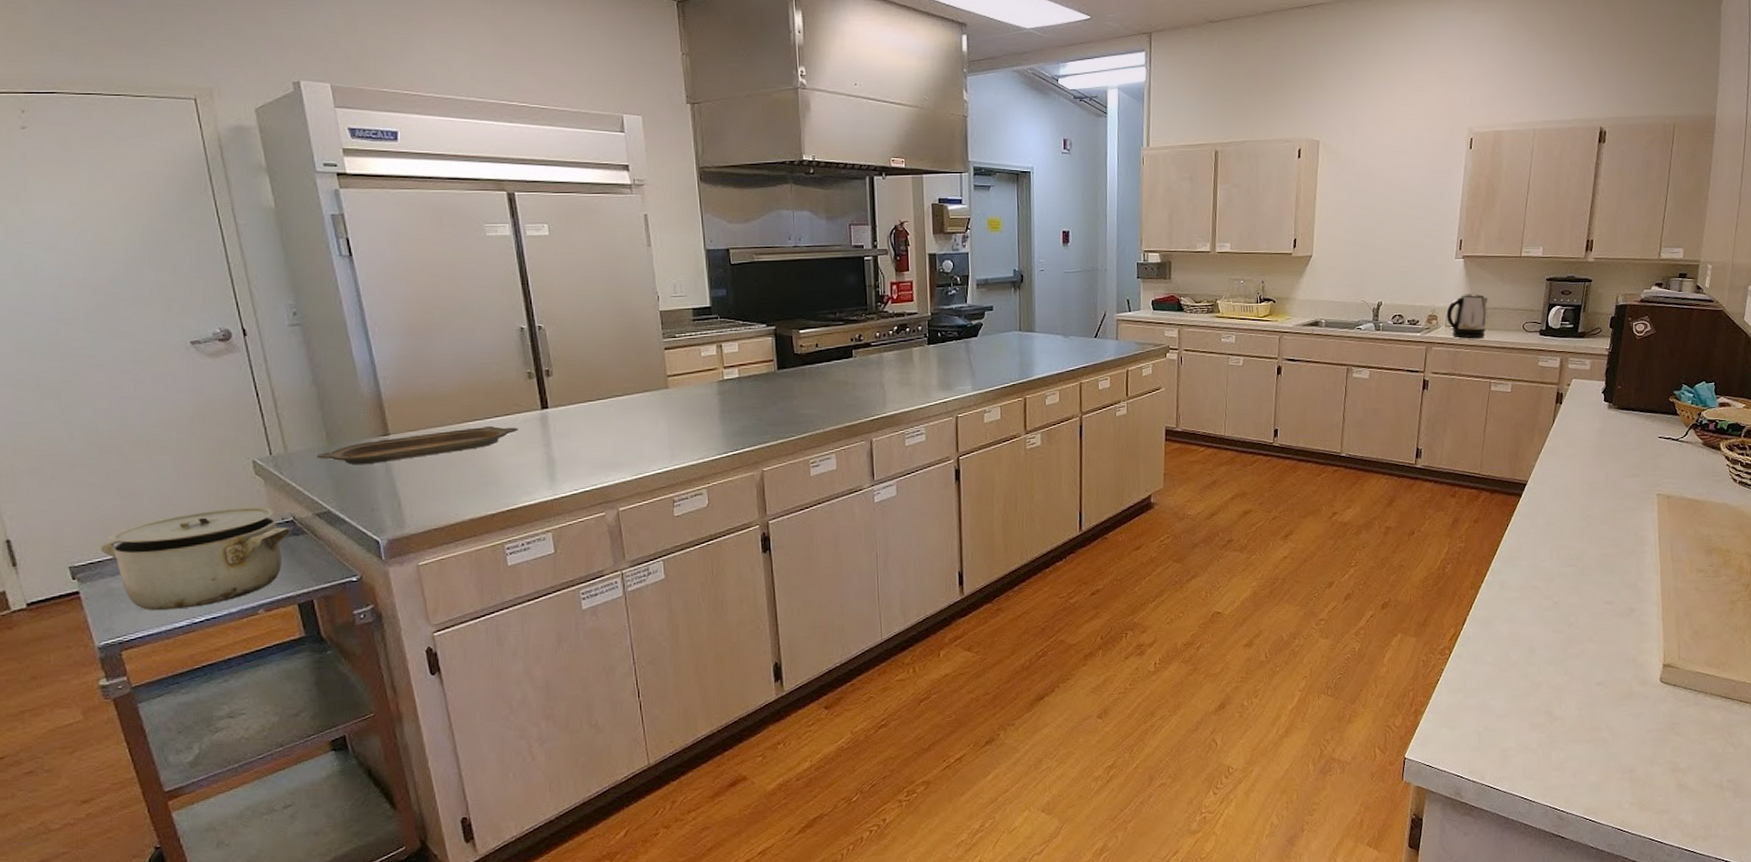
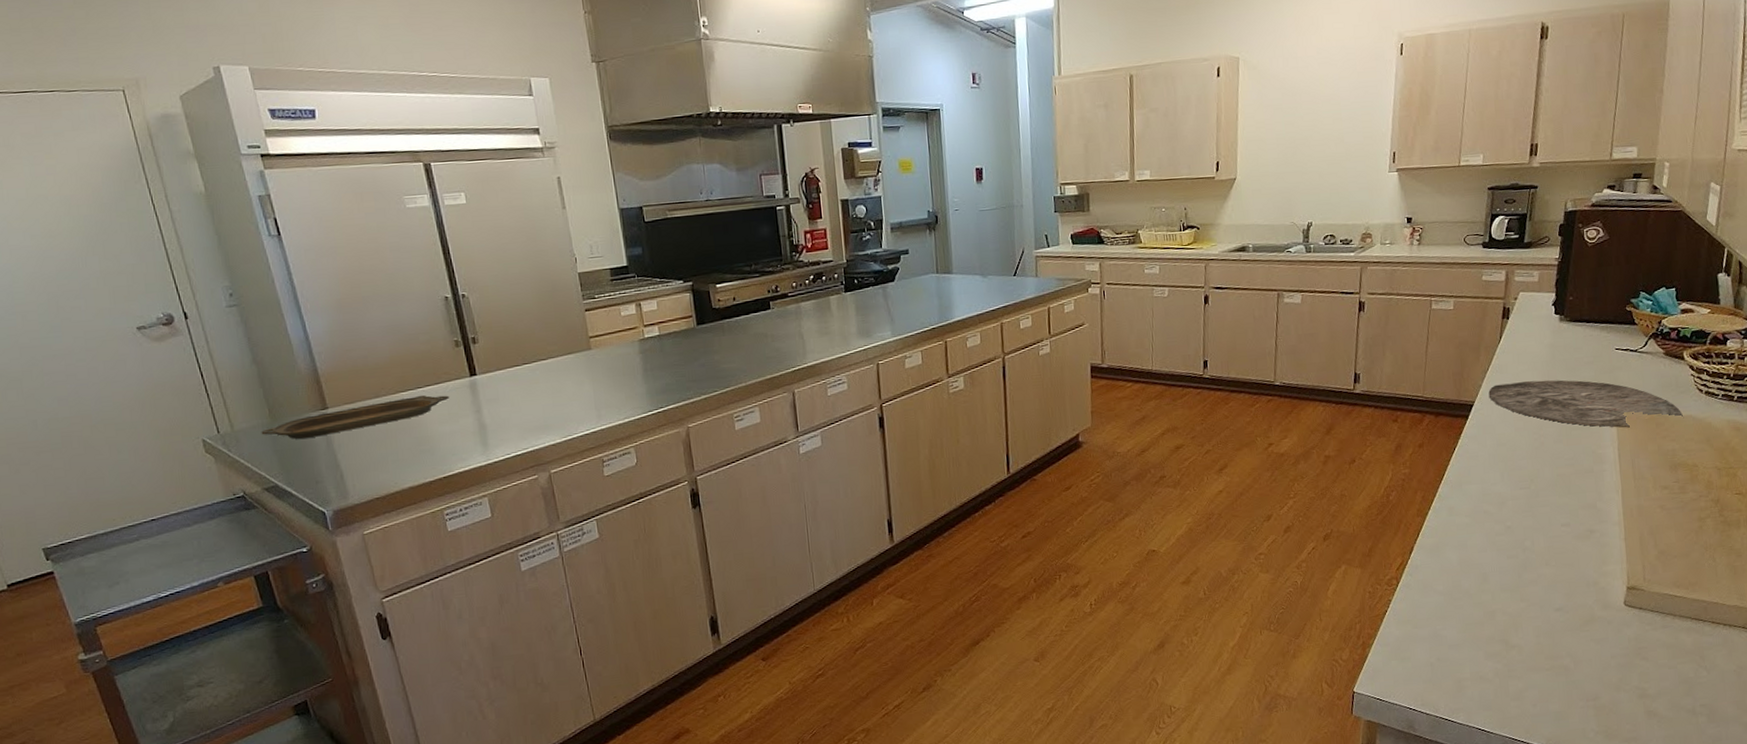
saucepan: present [101,506,291,611] -> none [70,483,243,588]
kettle: present [1446,293,1488,338] -> none [1381,208,1426,256]
platter: none [1541,463,1718,513] -> present [1488,380,1683,428]

